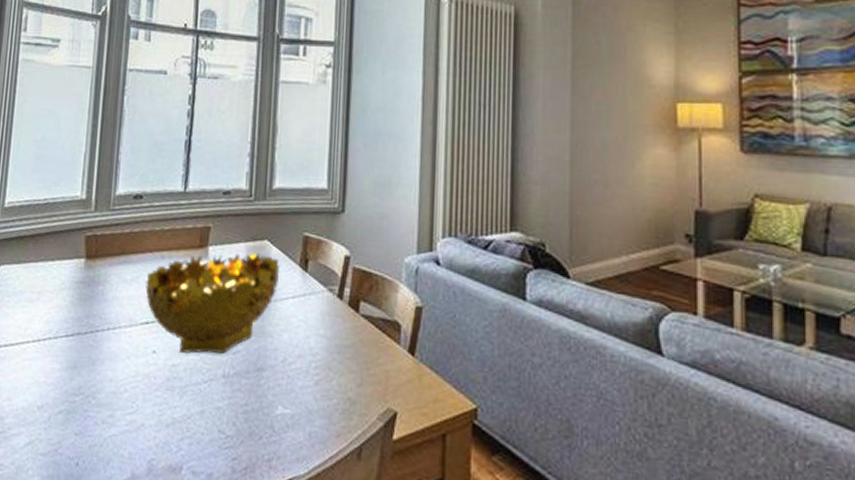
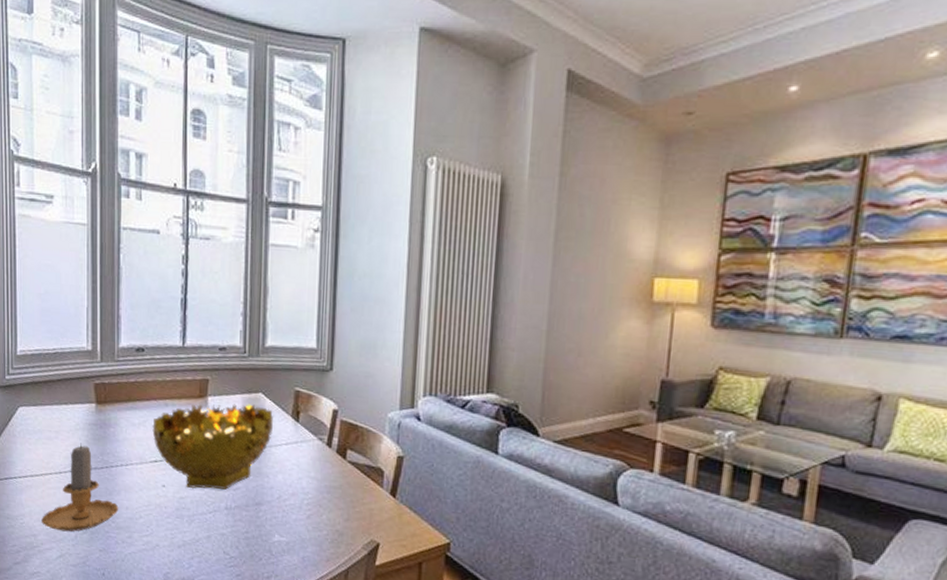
candle: none [11,304,102,413] -> present [42,443,119,532]

